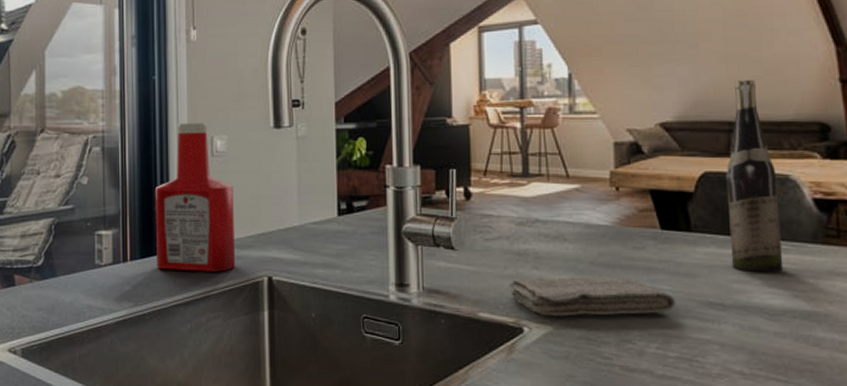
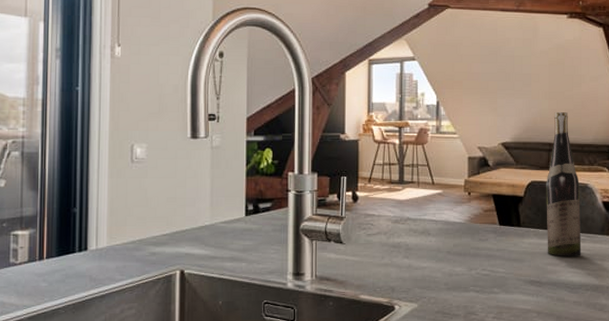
ketchup bottle: present [154,123,236,272] -> none [73,132,151,268]
washcloth: present [509,277,675,317] -> none [385,263,507,296]

